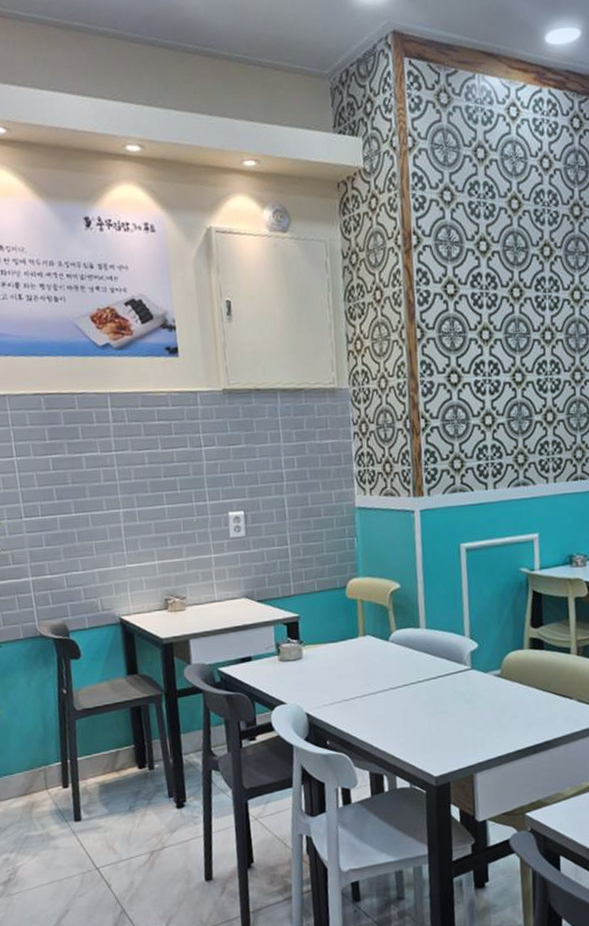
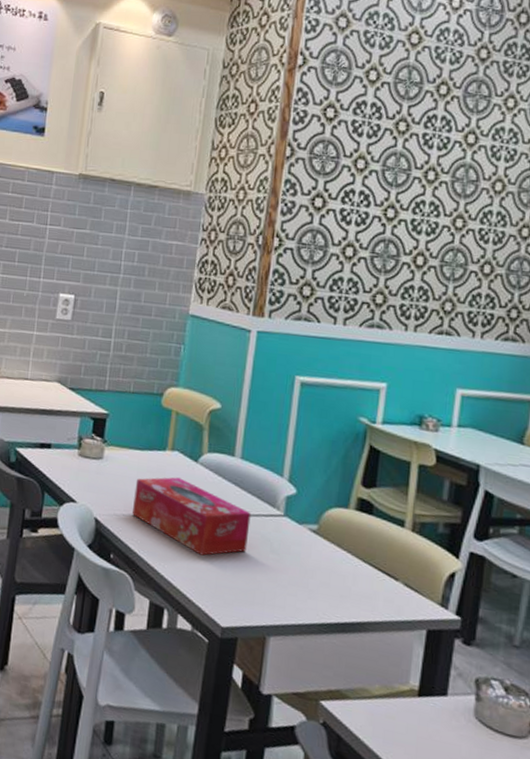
tissue box: none [336,658,445,721] -> present [132,477,251,556]

